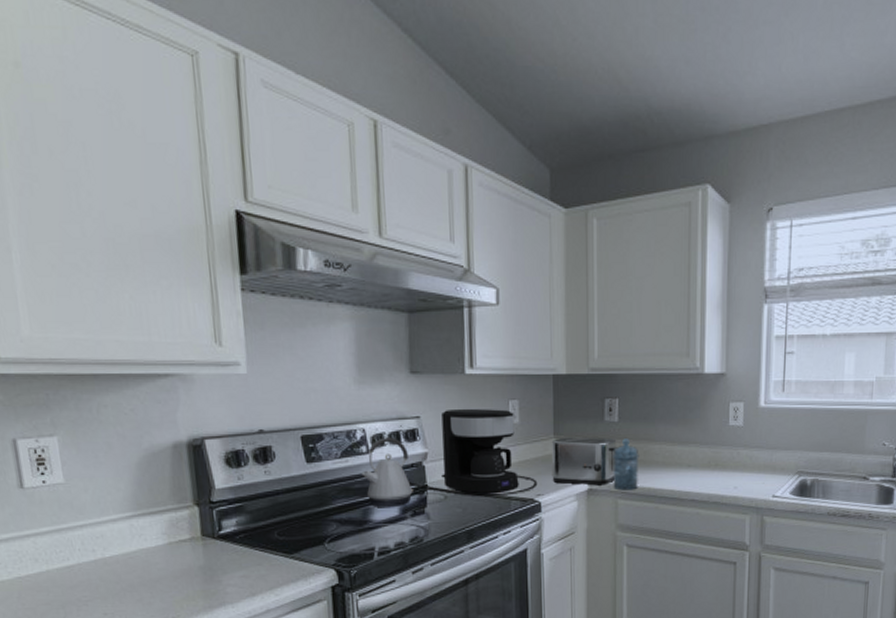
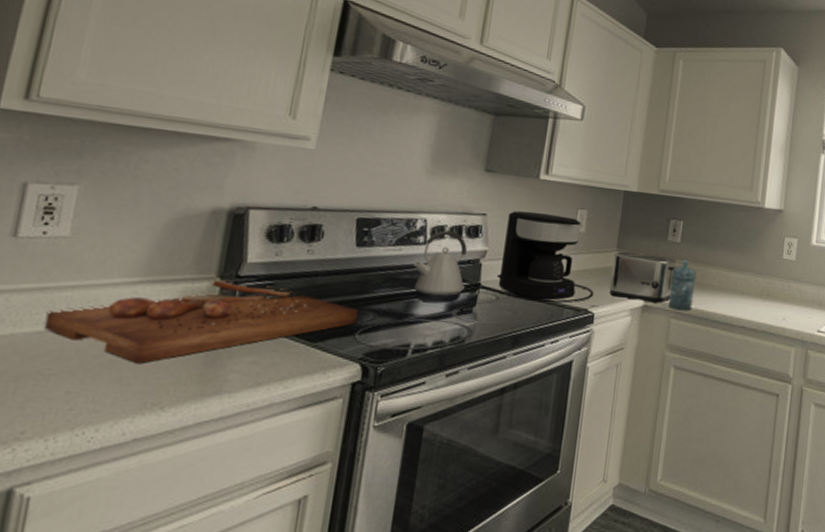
cutting board: none [67,506,323,586] -> present [43,279,358,364]

